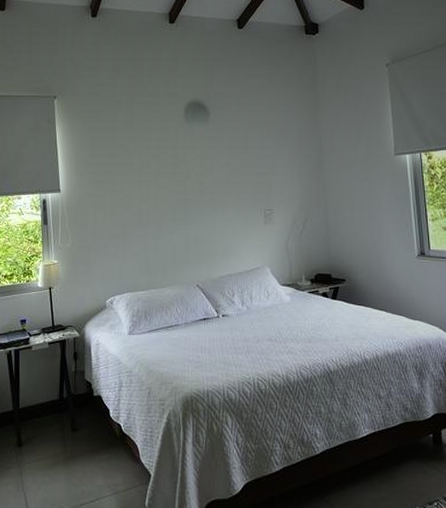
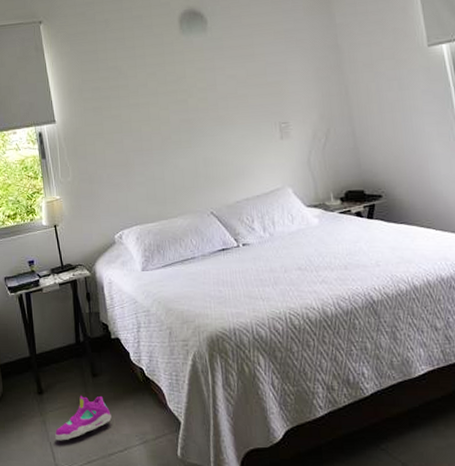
shoe: none [30,448,87,491] -> present [55,395,112,441]

